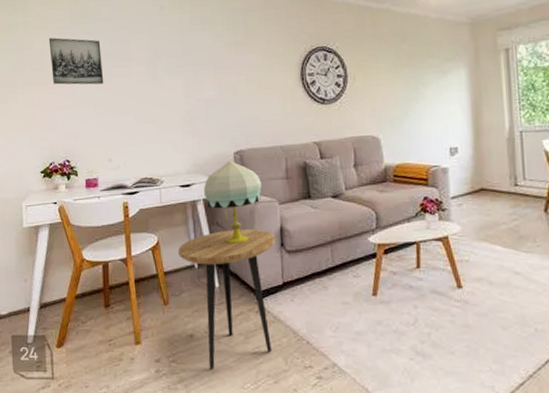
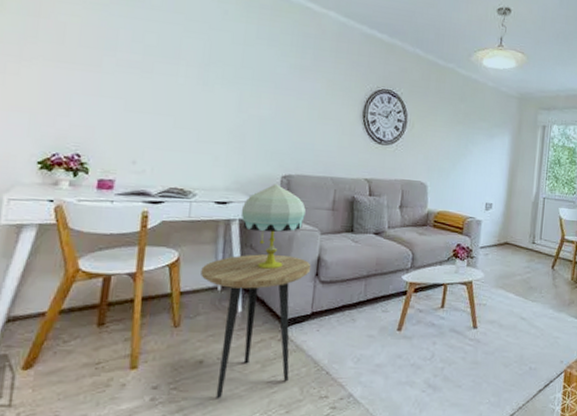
wall art: present [48,37,104,85] -> none [73,11,145,77]

